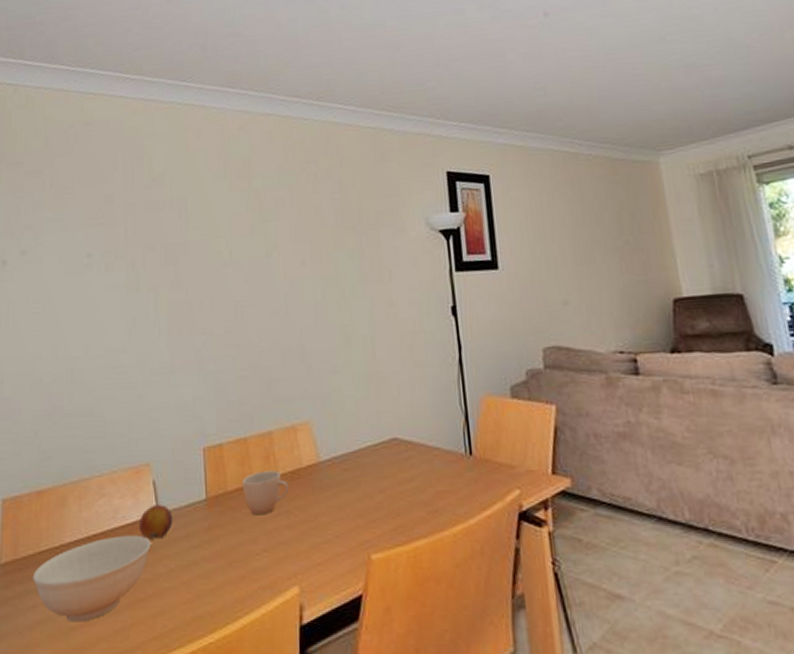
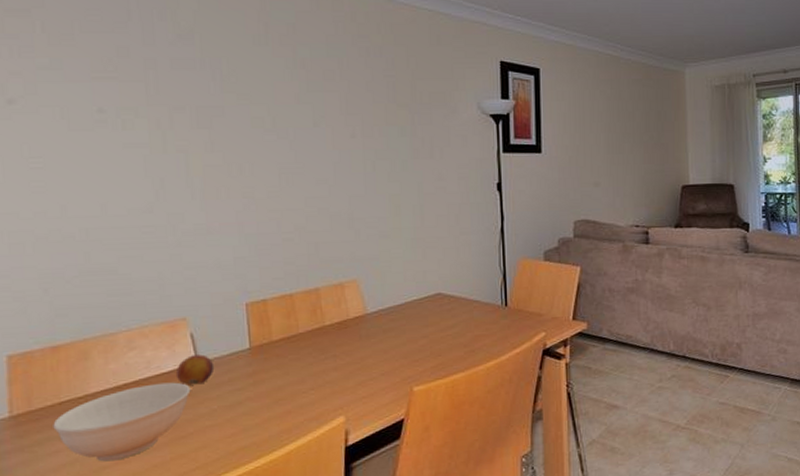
cup: present [243,470,289,516] -> none [288,322,336,361]

